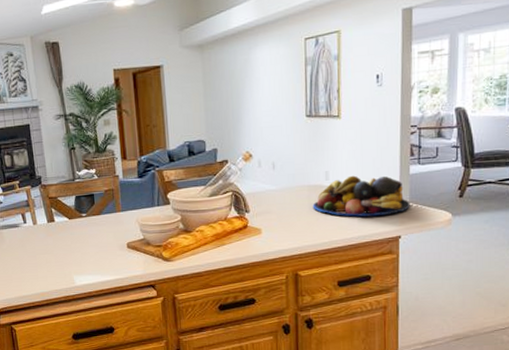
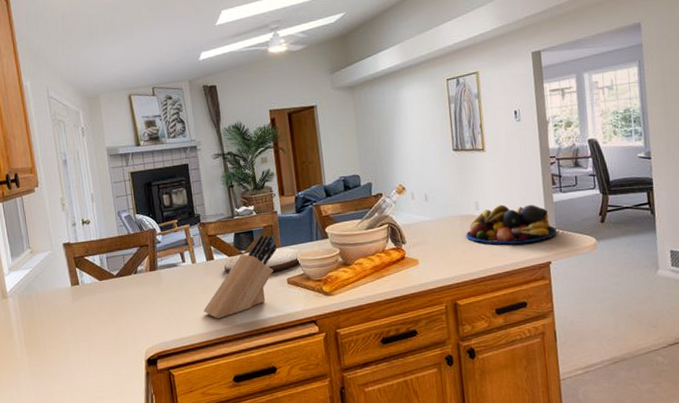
knife block: none [44,198,117,280] -> present [204,234,277,319]
cutting board: none [65,212,143,236] -> present [224,248,303,273]

